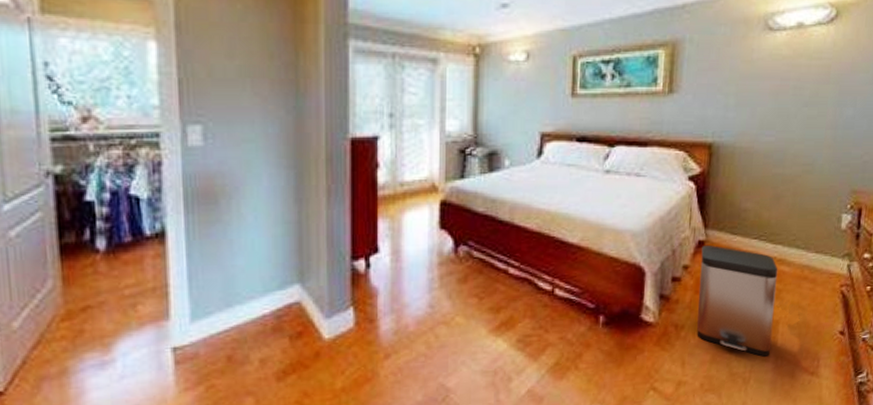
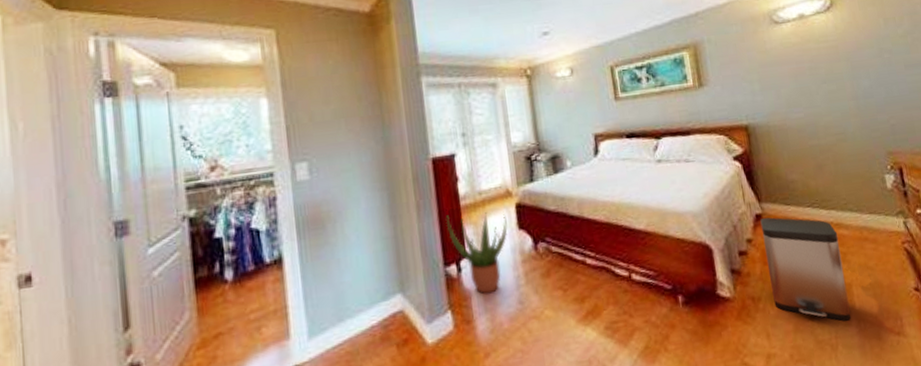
potted plant: none [358,204,428,294] -> present [445,211,508,294]

